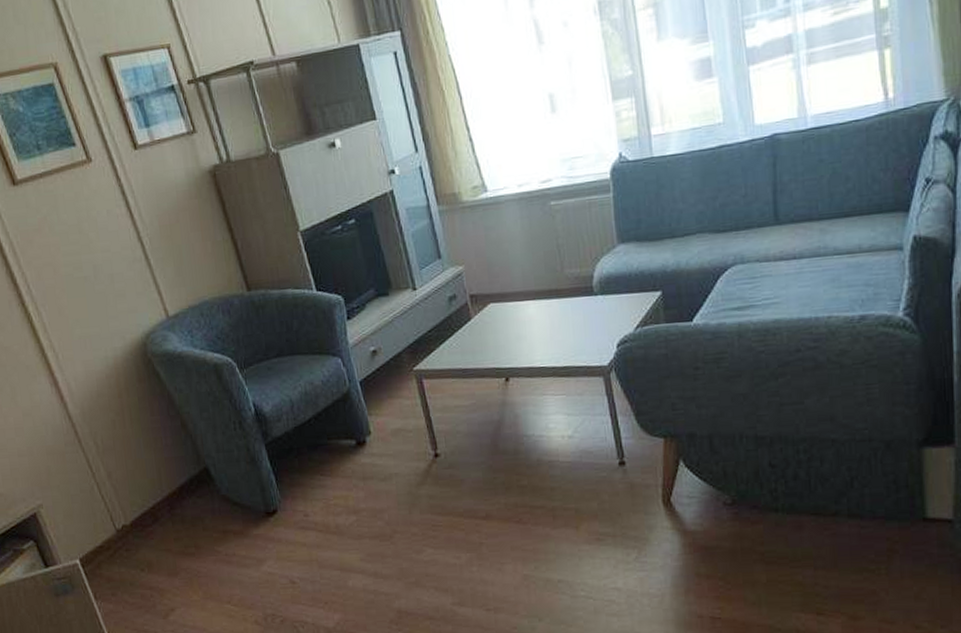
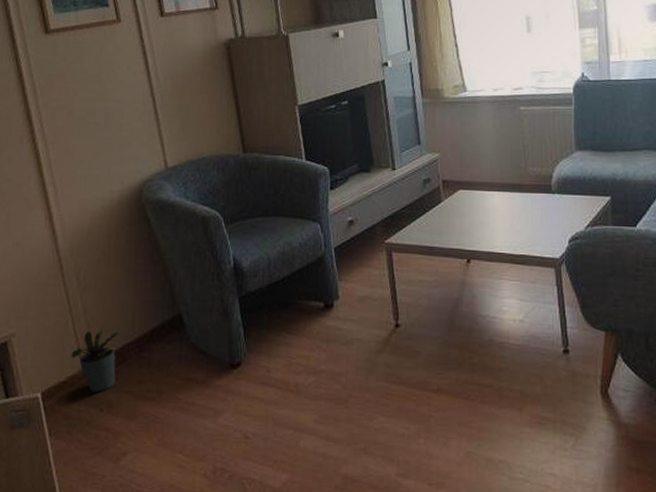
potted plant: none [102,486,152,553] -> present [71,325,119,392]

